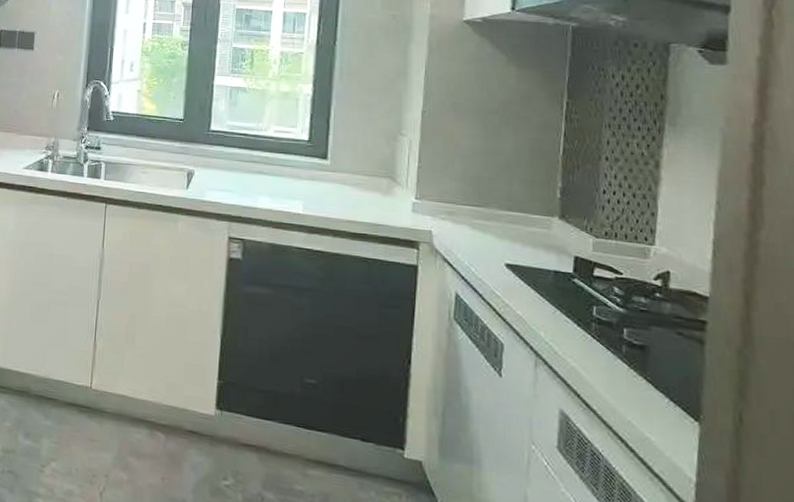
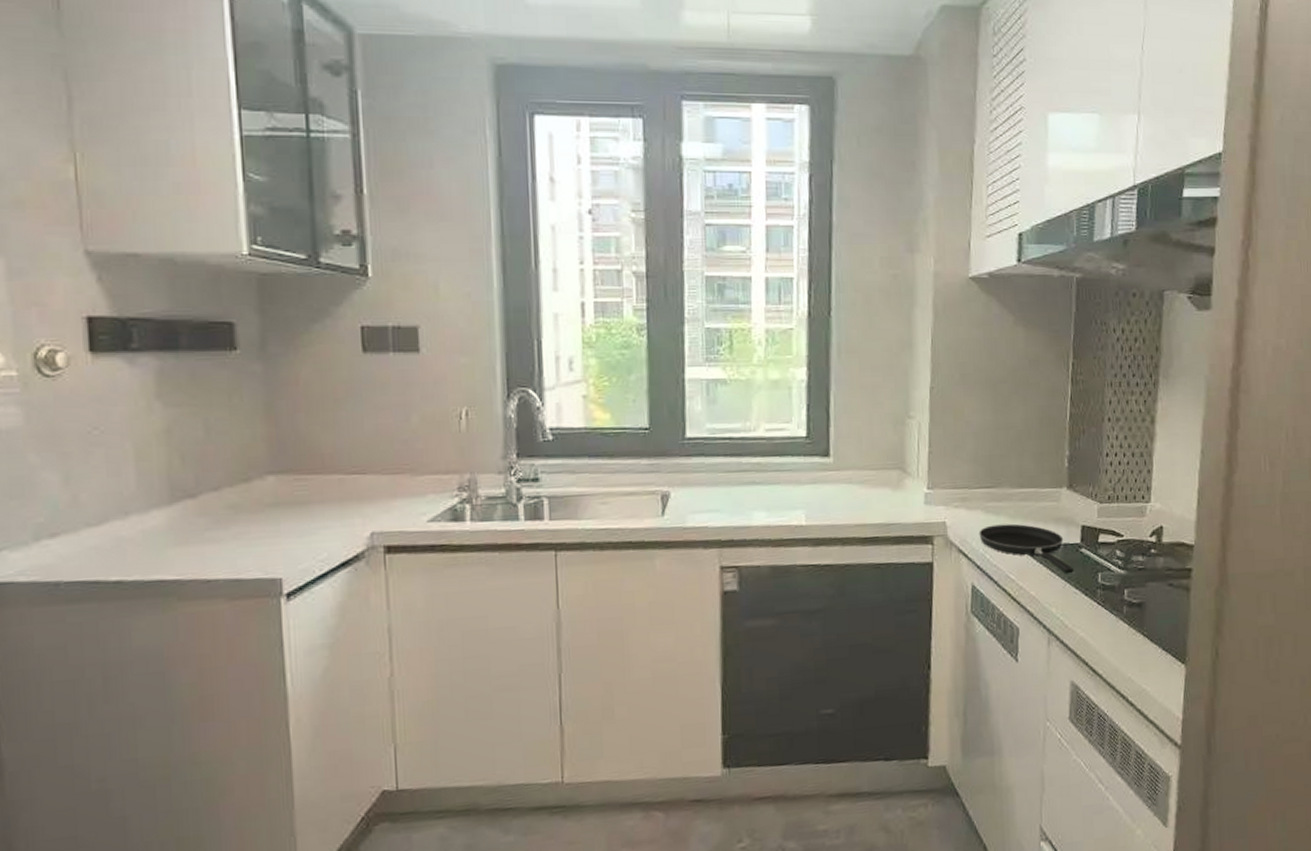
frying pan: none [464,241,565,302] -> present [979,523,1074,574]

